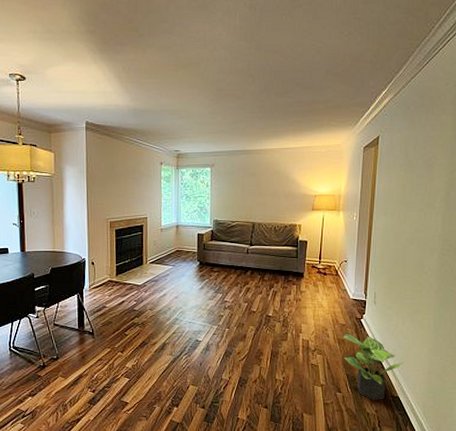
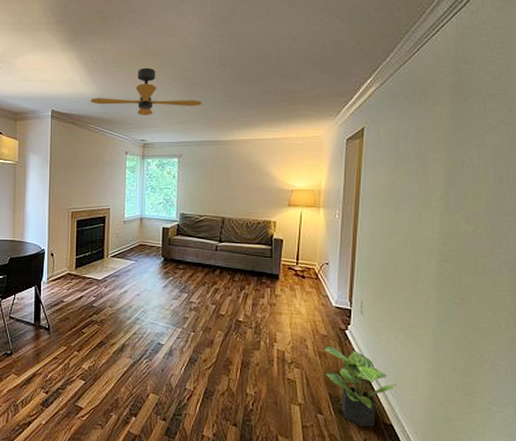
ceiling fan: none [124,79,232,126] -> present [90,67,202,115]

